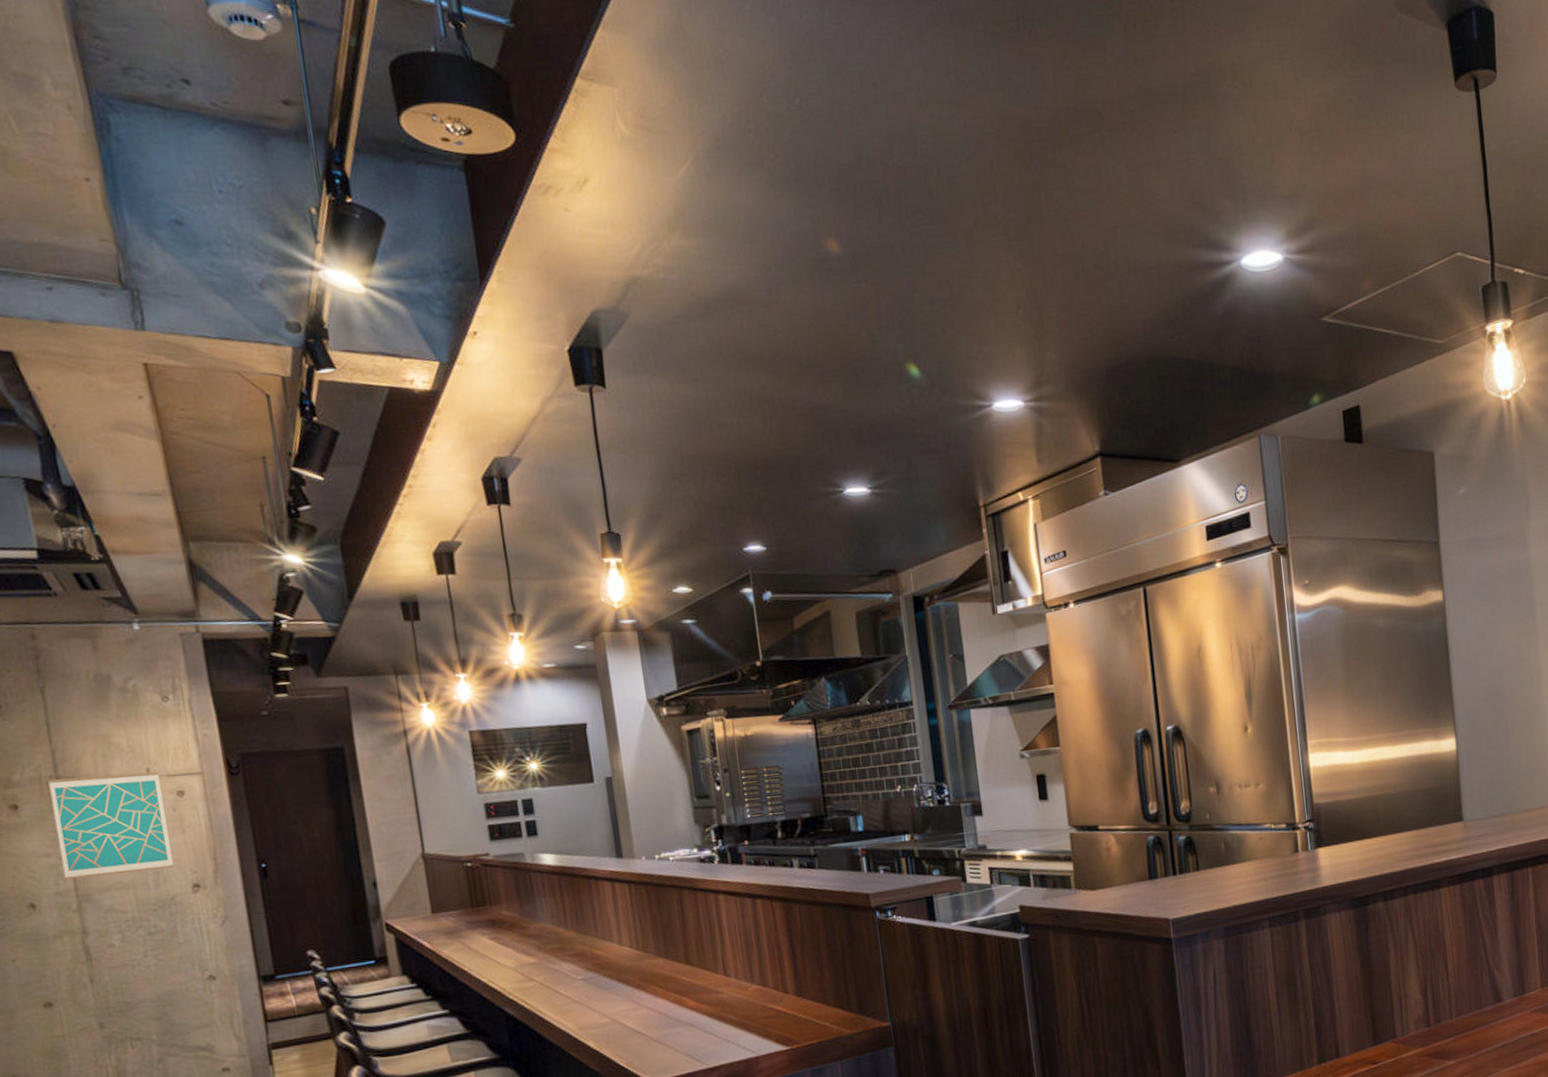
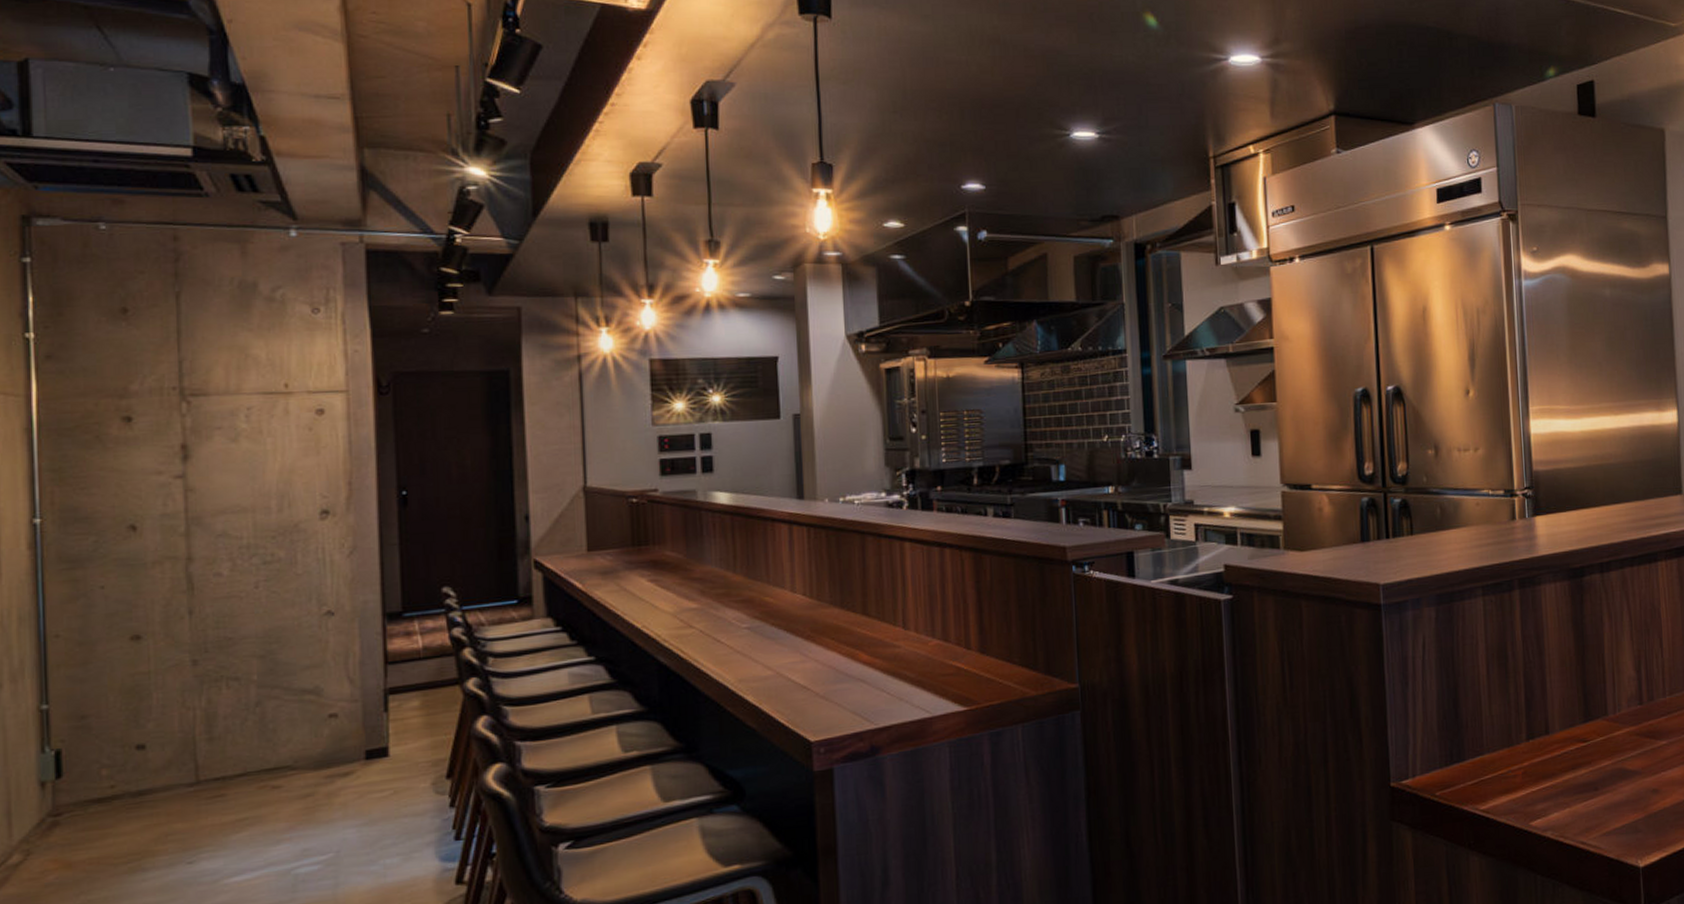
wall art: present [48,771,173,880] -> none [171,387,301,500]

